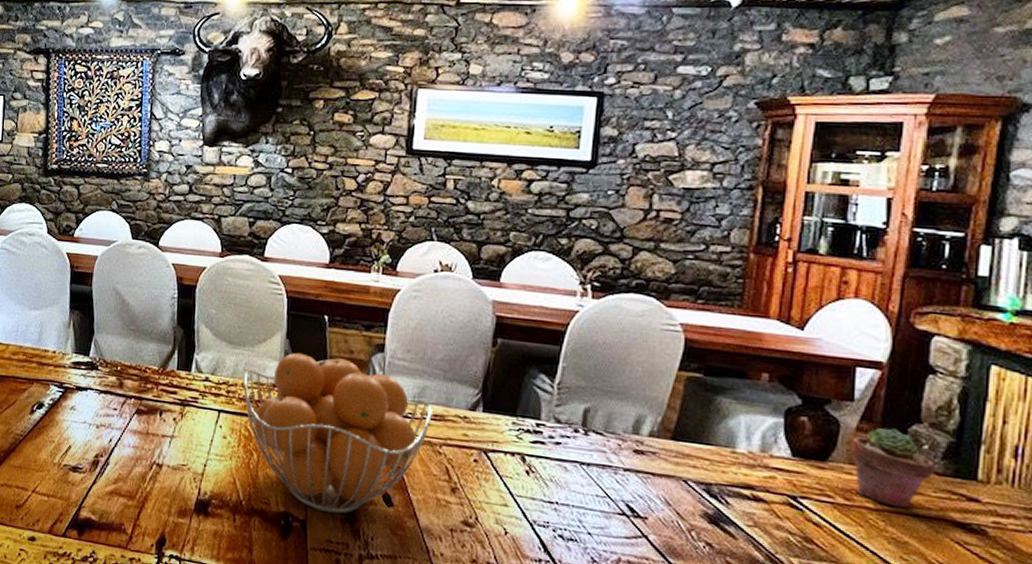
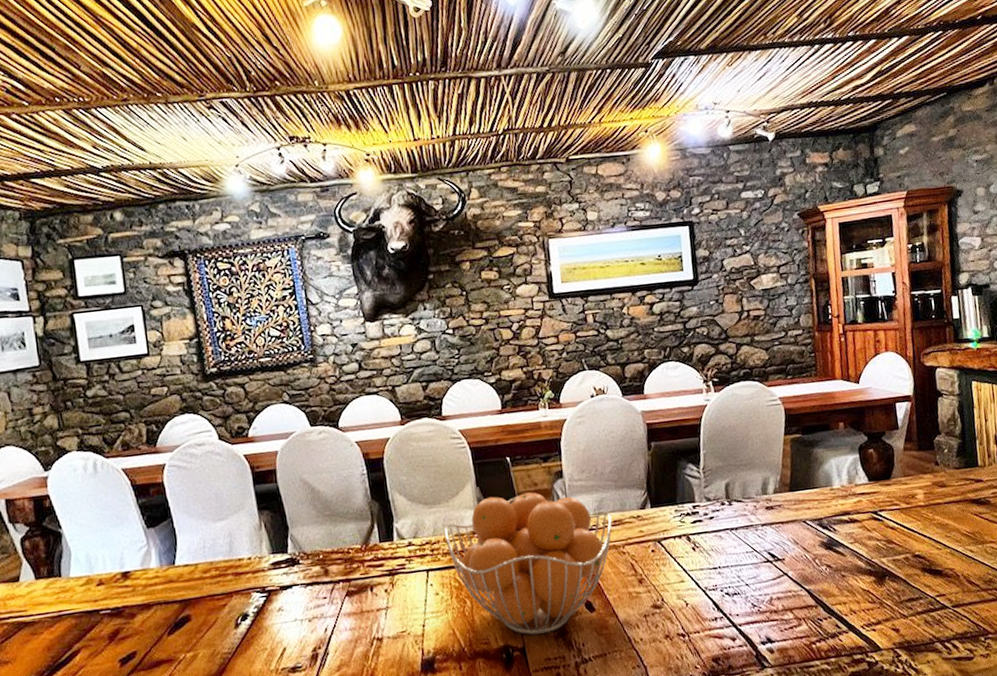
potted succulent: present [850,428,935,509] -> none [902,442,954,501]

